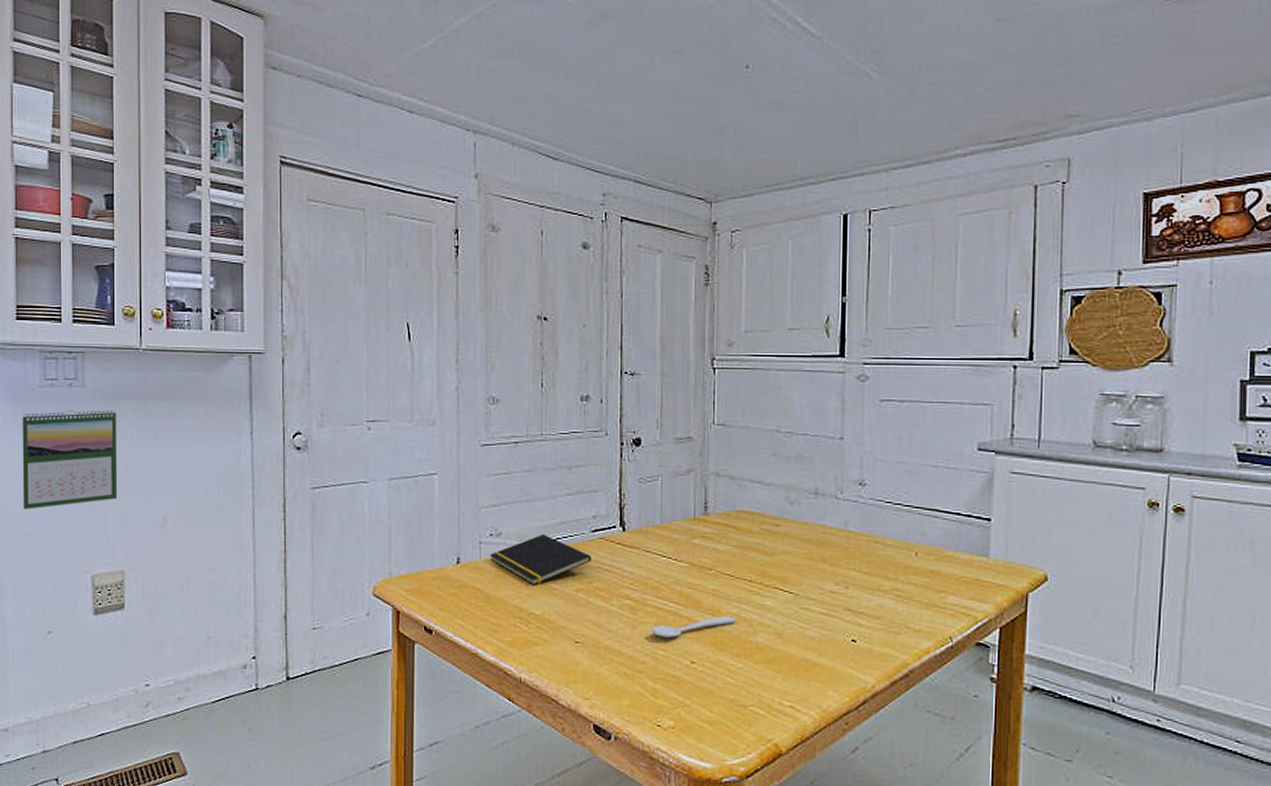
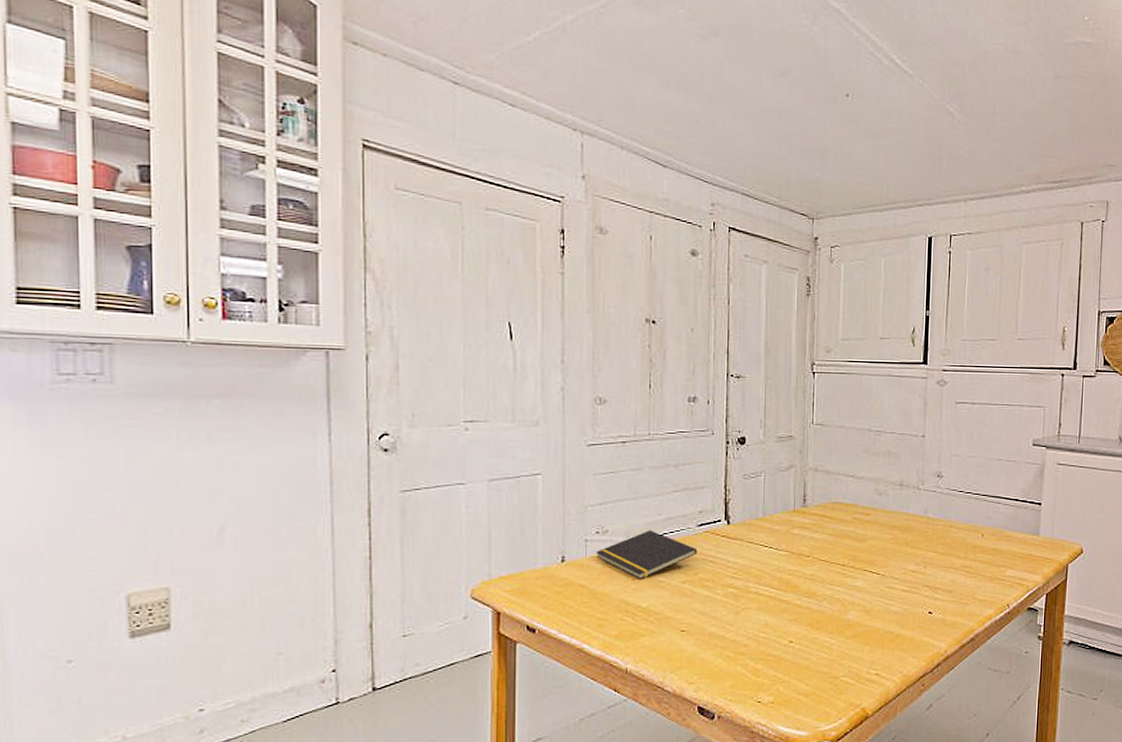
calendar: present [22,409,118,510] -> none [26,408,160,524]
spoon: present [650,616,737,638] -> none [752,597,831,621]

